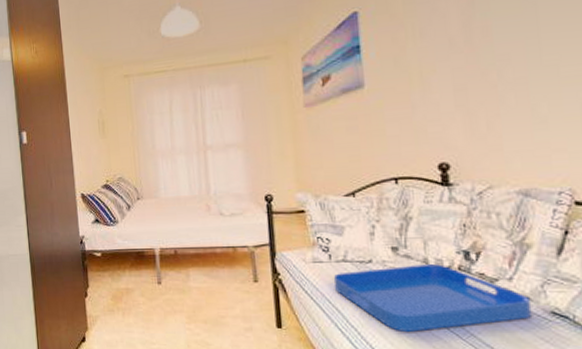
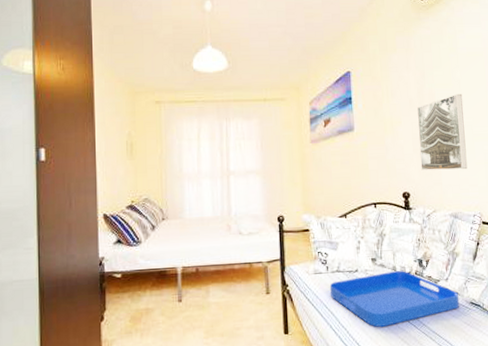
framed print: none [461,19,549,133] -> present [417,93,468,171]

